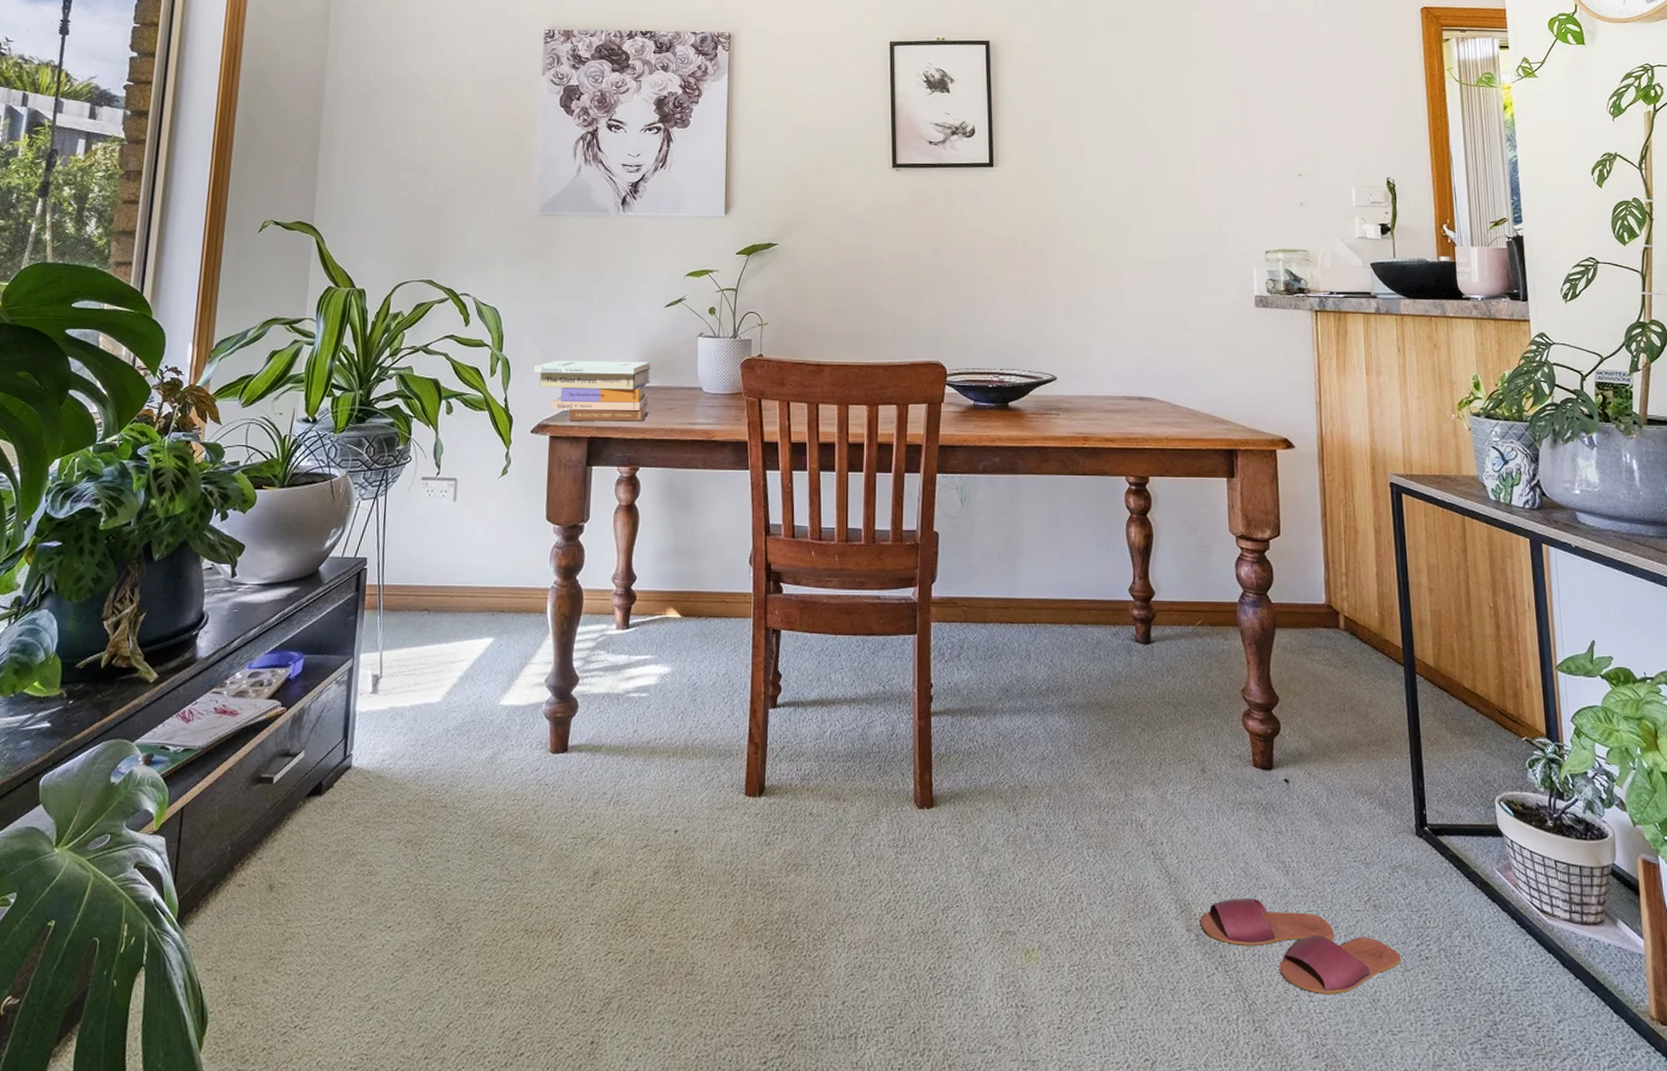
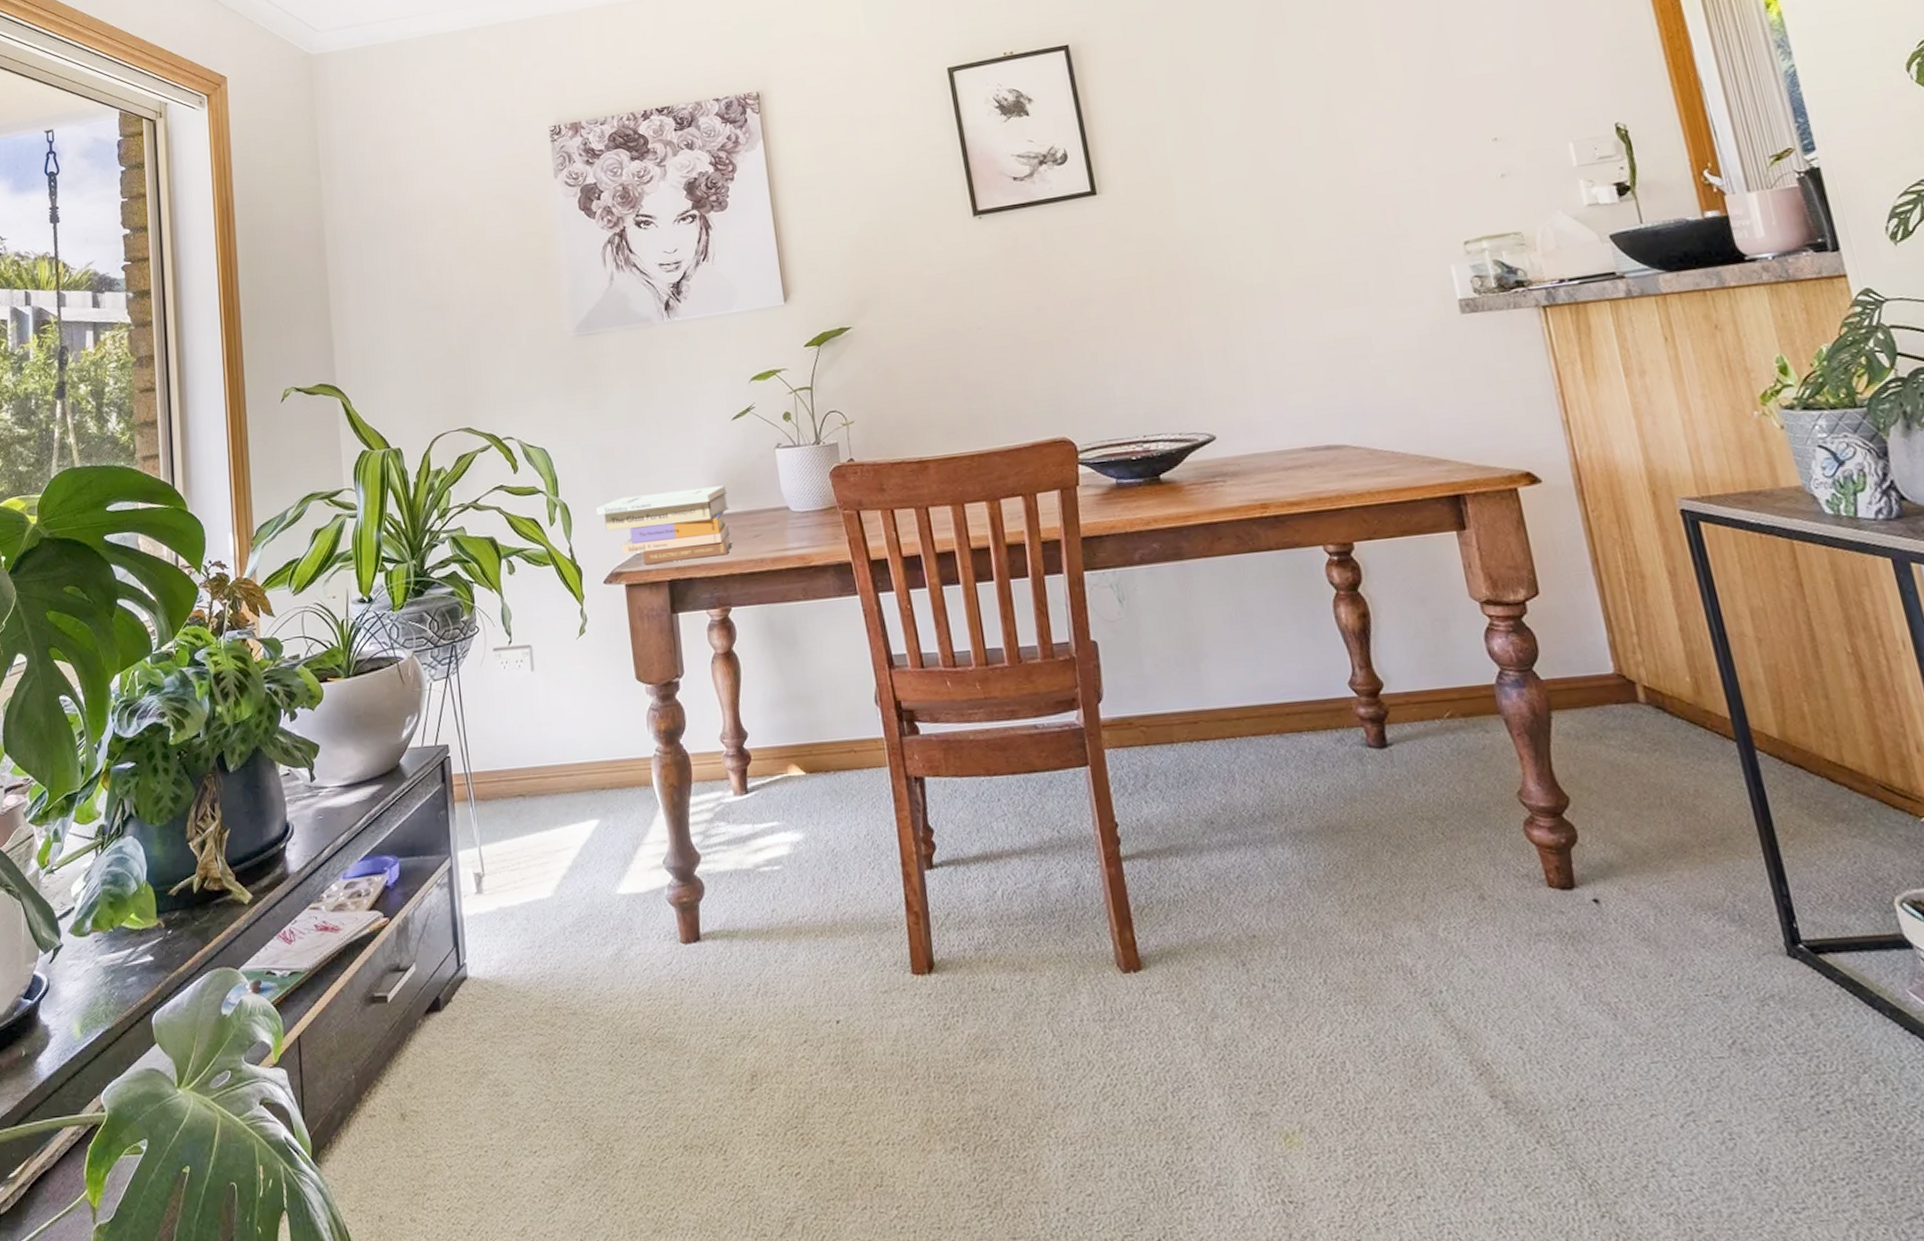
slippers: present [1201,897,1402,994] -> none [1507,1051,1793,1166]

